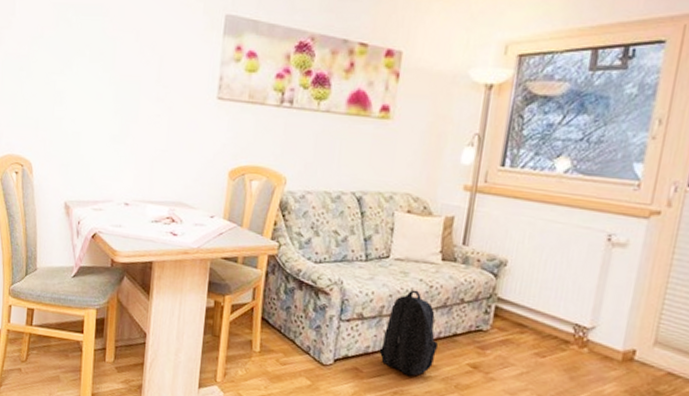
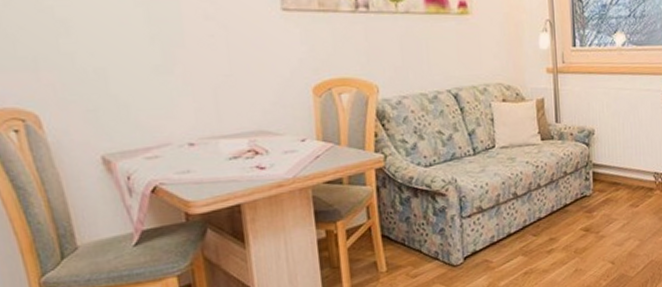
backpack: present [379,289,439,376] -> none [503,172,554,254]

